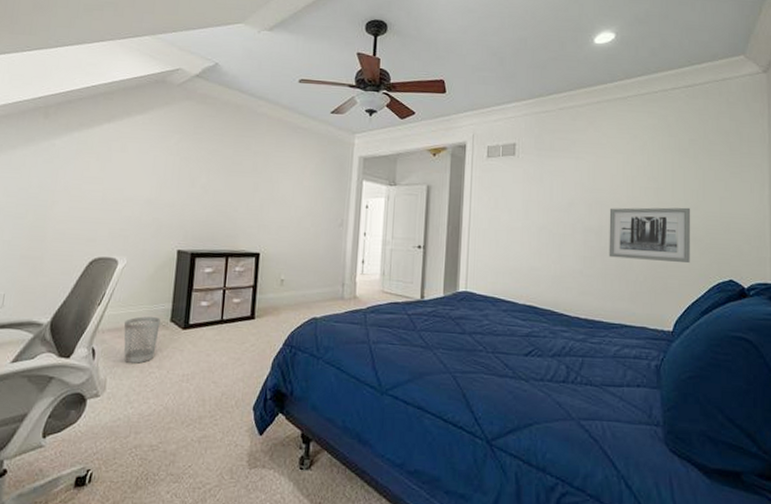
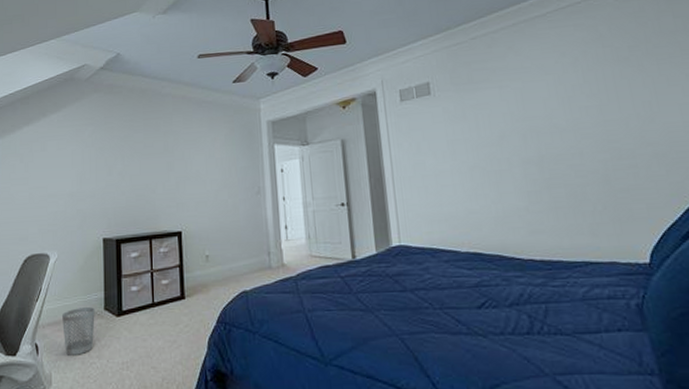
wall art: present [609,207,691,263] -> none [547,121,656,189]

